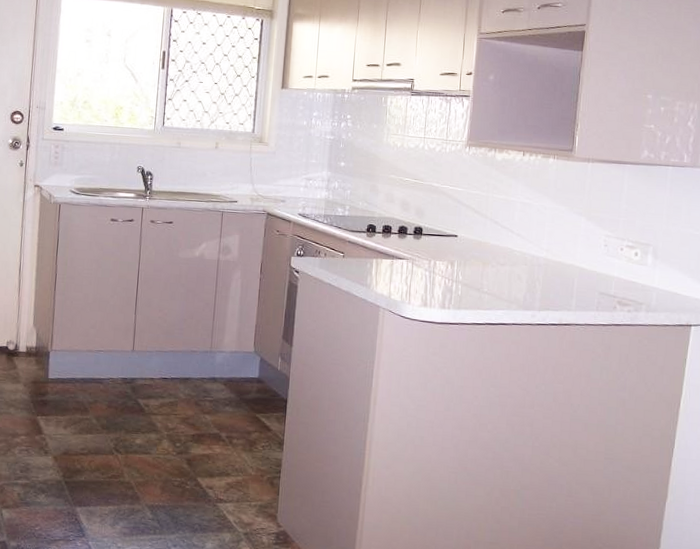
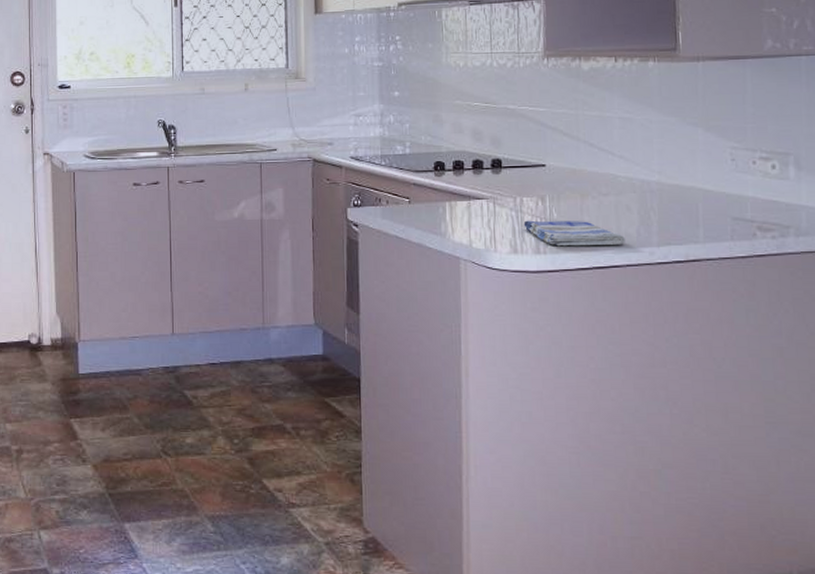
dish towel: none [434,280,514,307] -> present [523,220,625,247]

